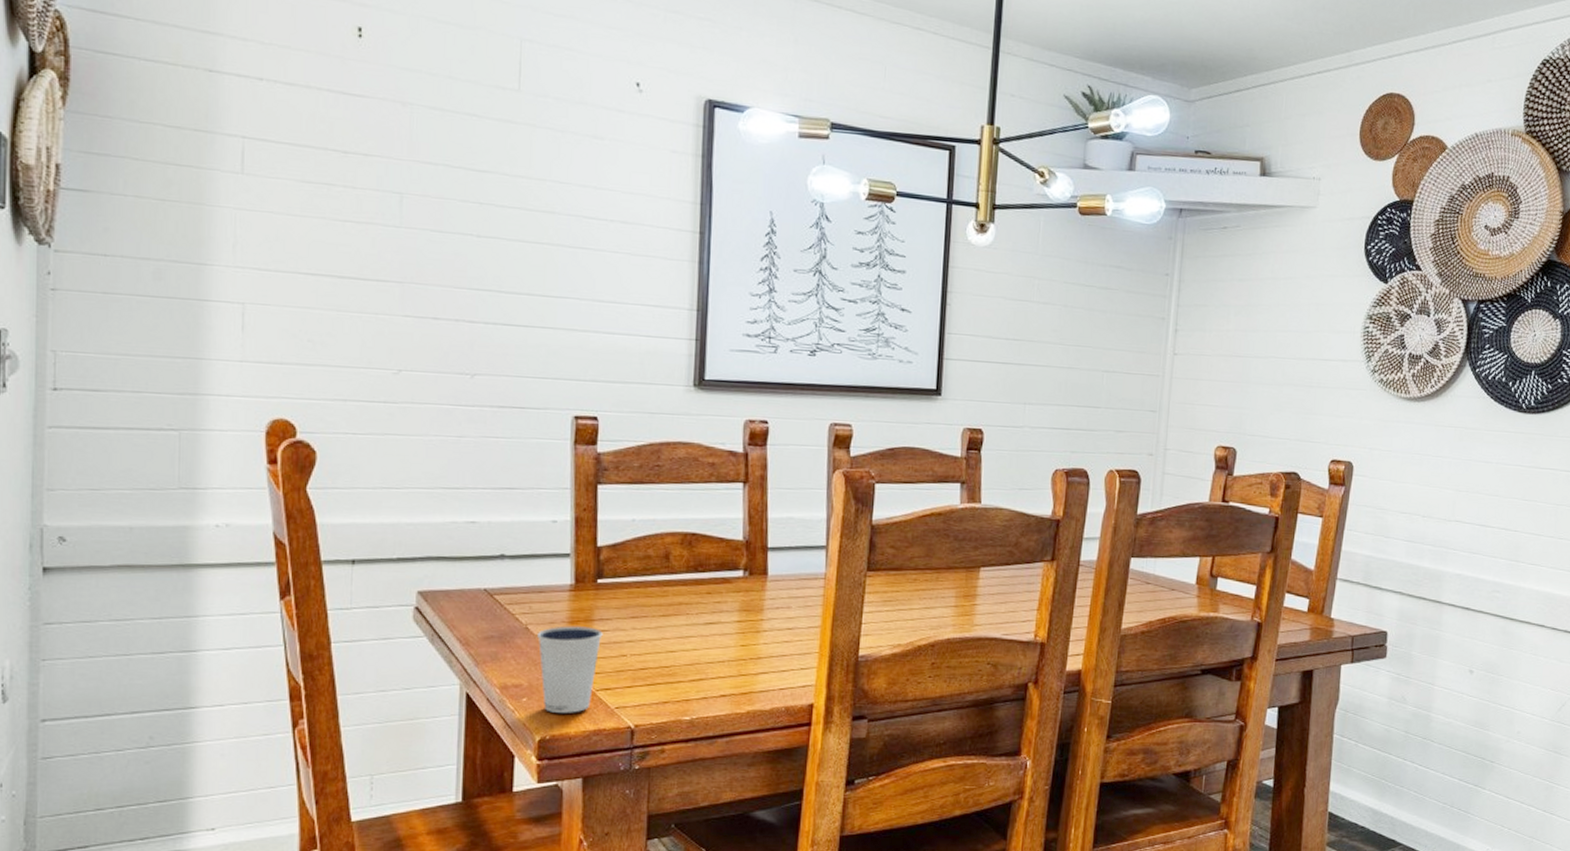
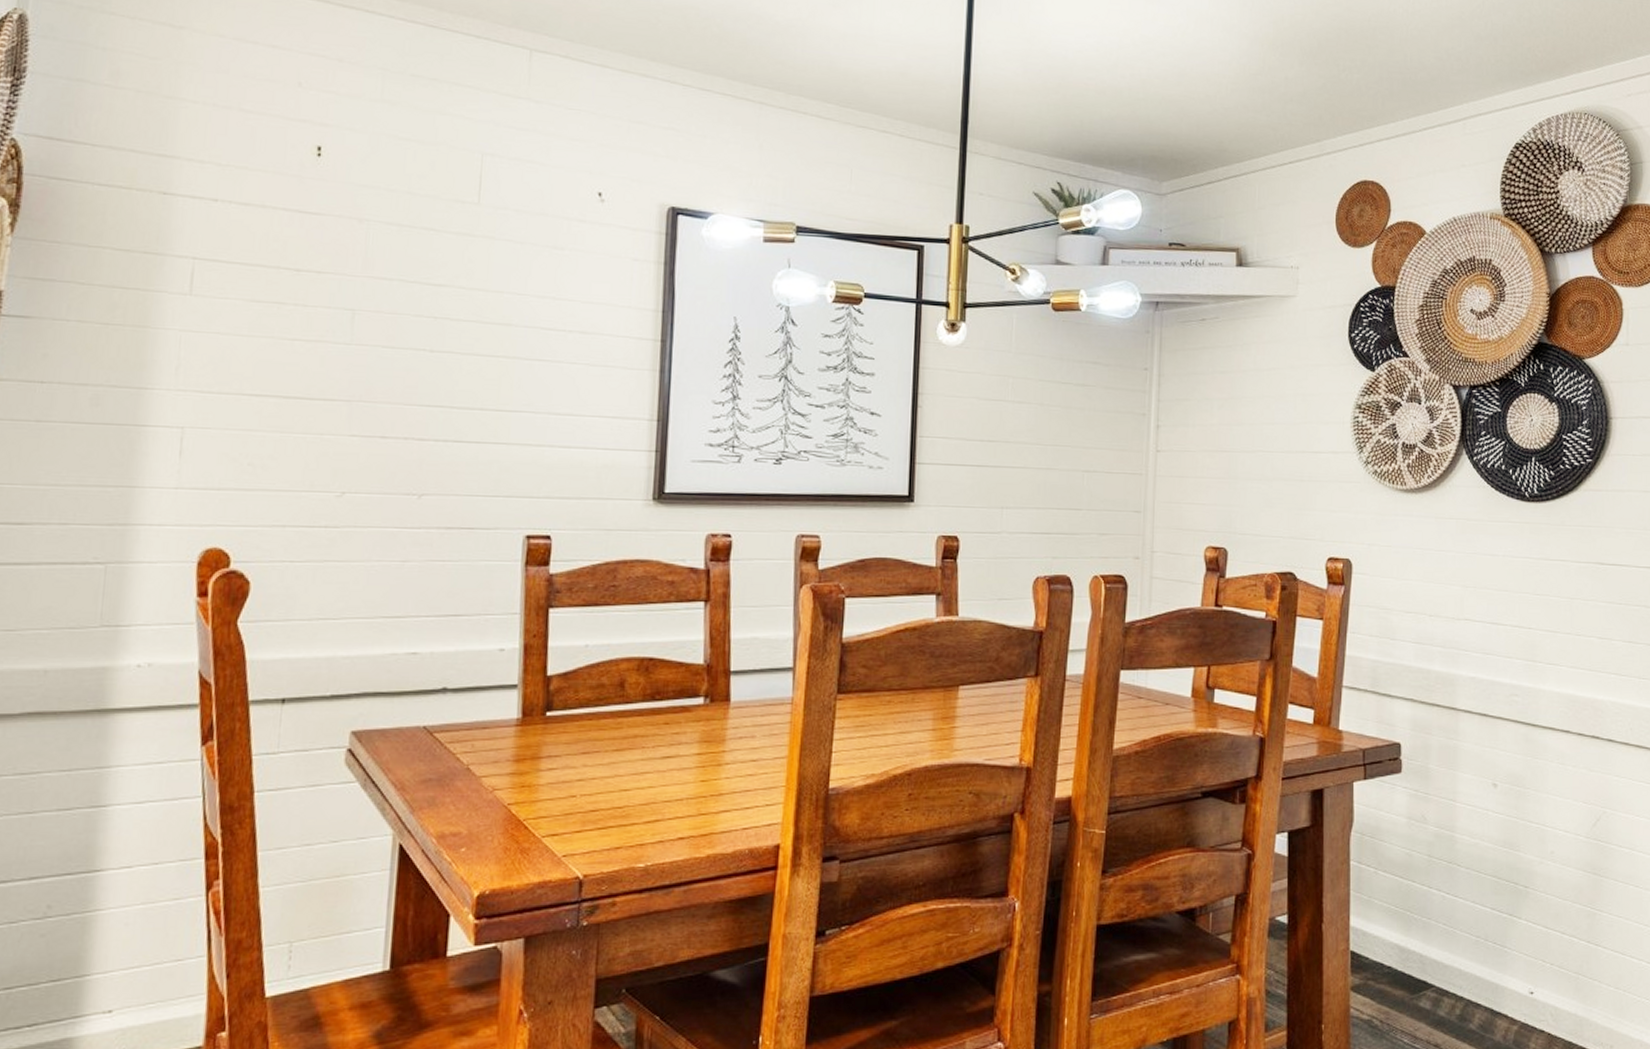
dixie cup: present [537,626,603,713] -> none [479,765,551,864]

